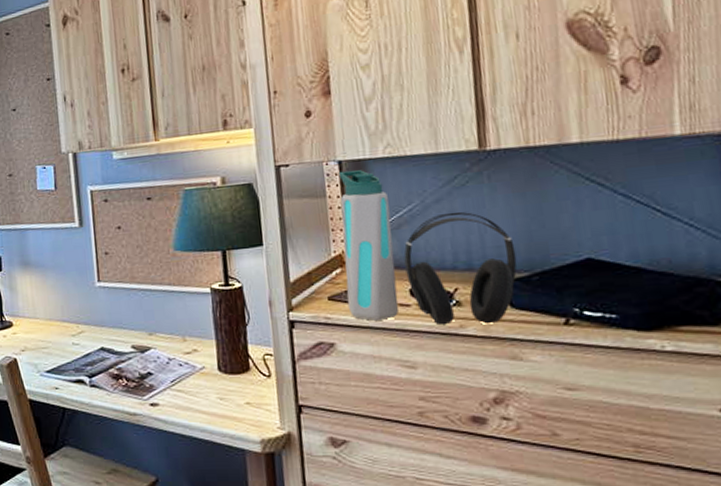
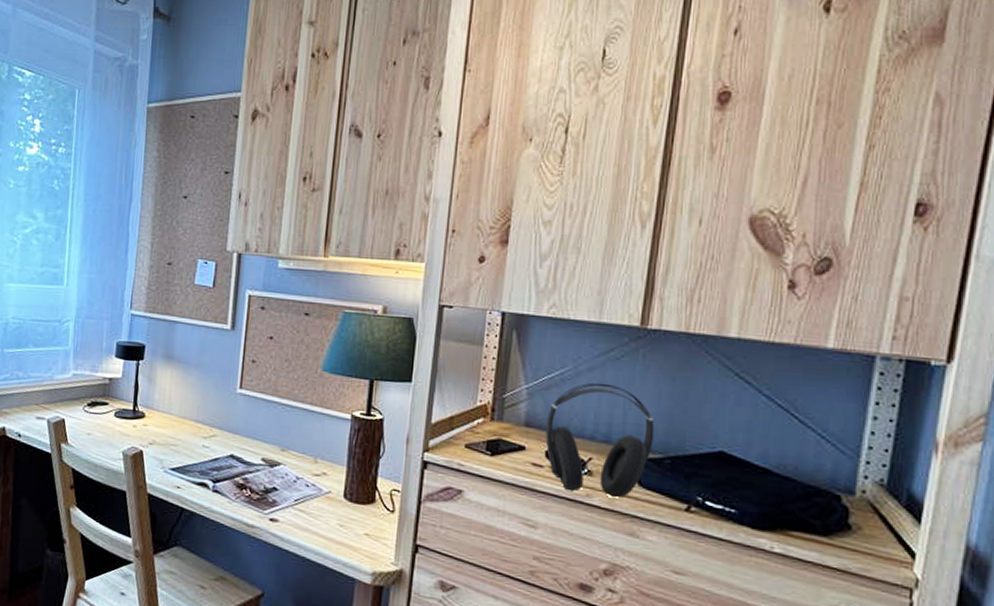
water bottle: present [338,170,399,321] -> none [482,322,544,477]

